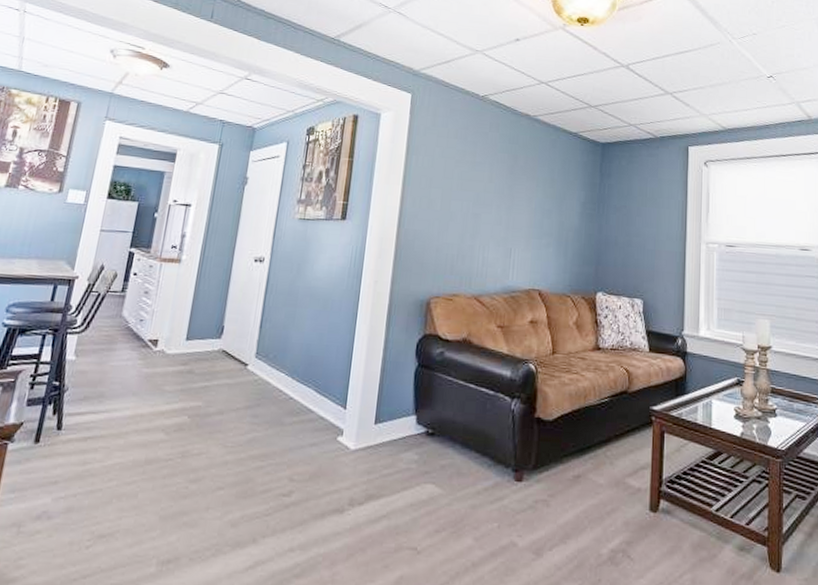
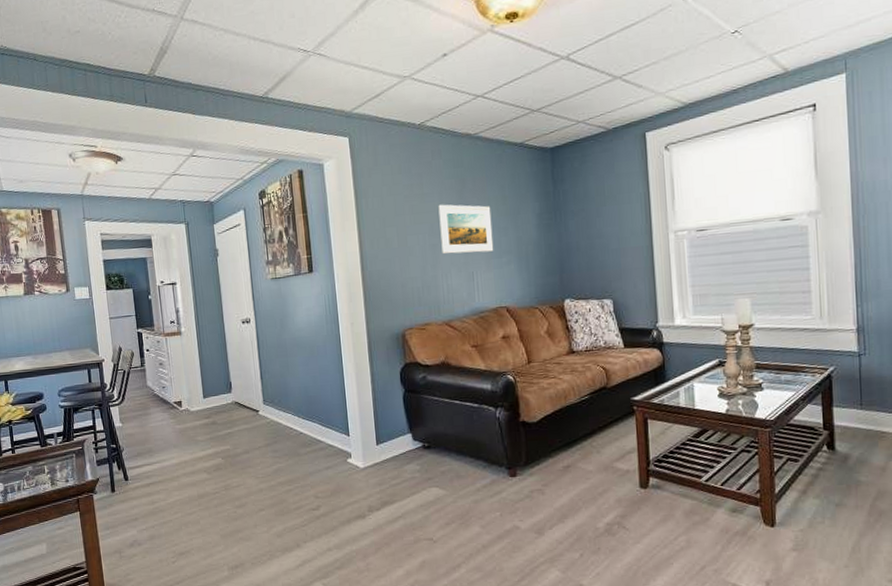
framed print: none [483,175,538,231] -> present [438,204,494,254]

